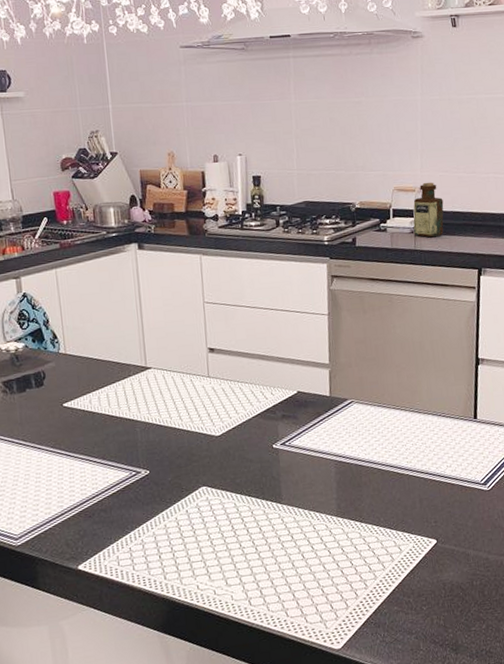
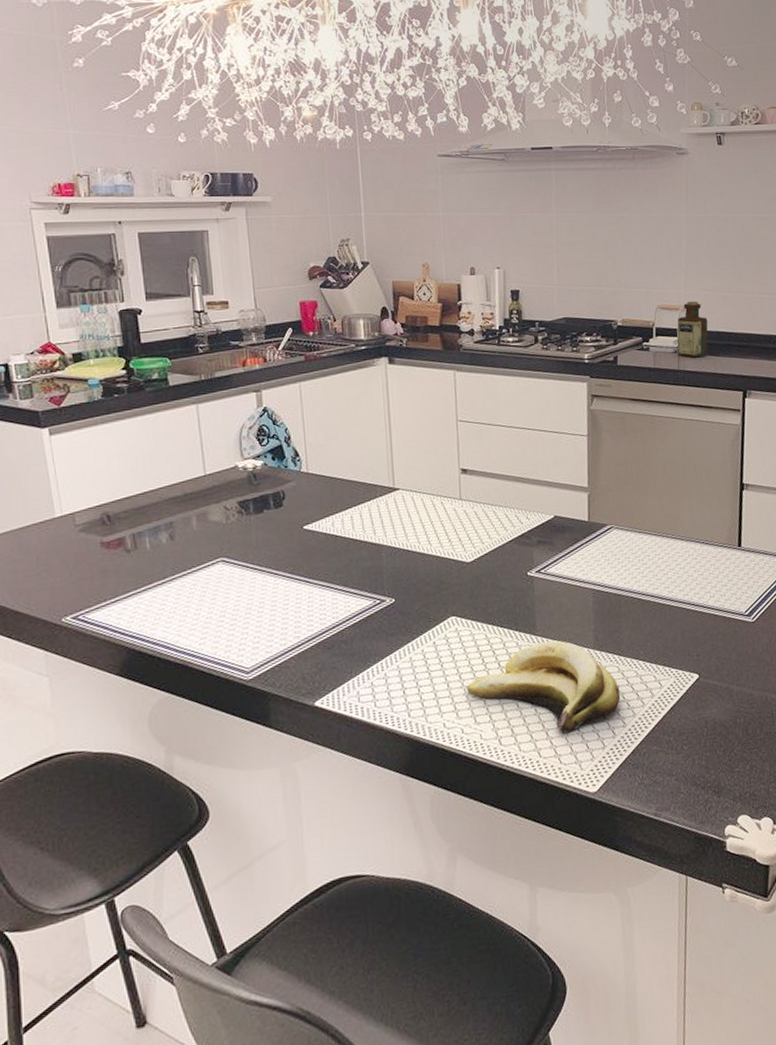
banana: none [218,508,363,594] -> present [466,640,621,733]

